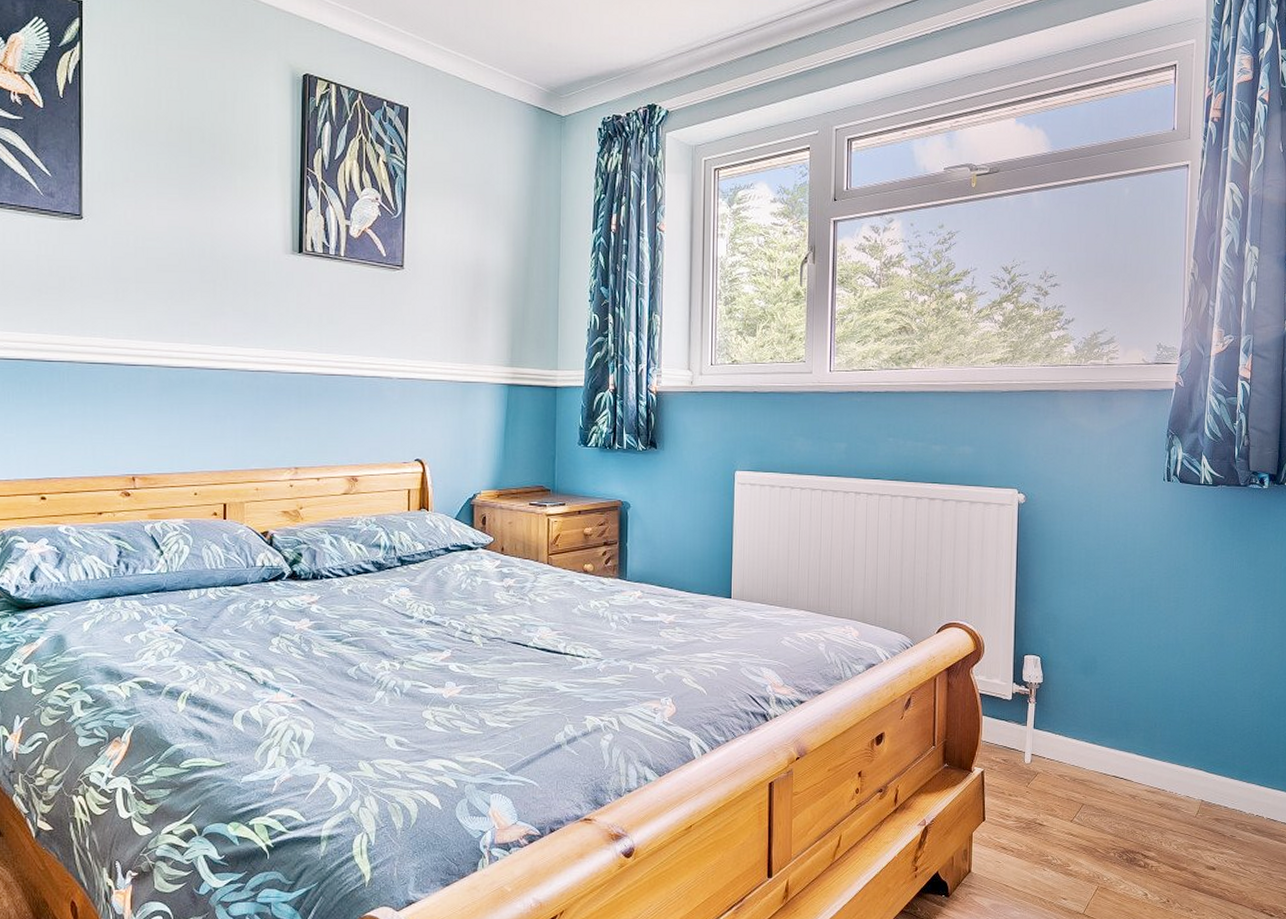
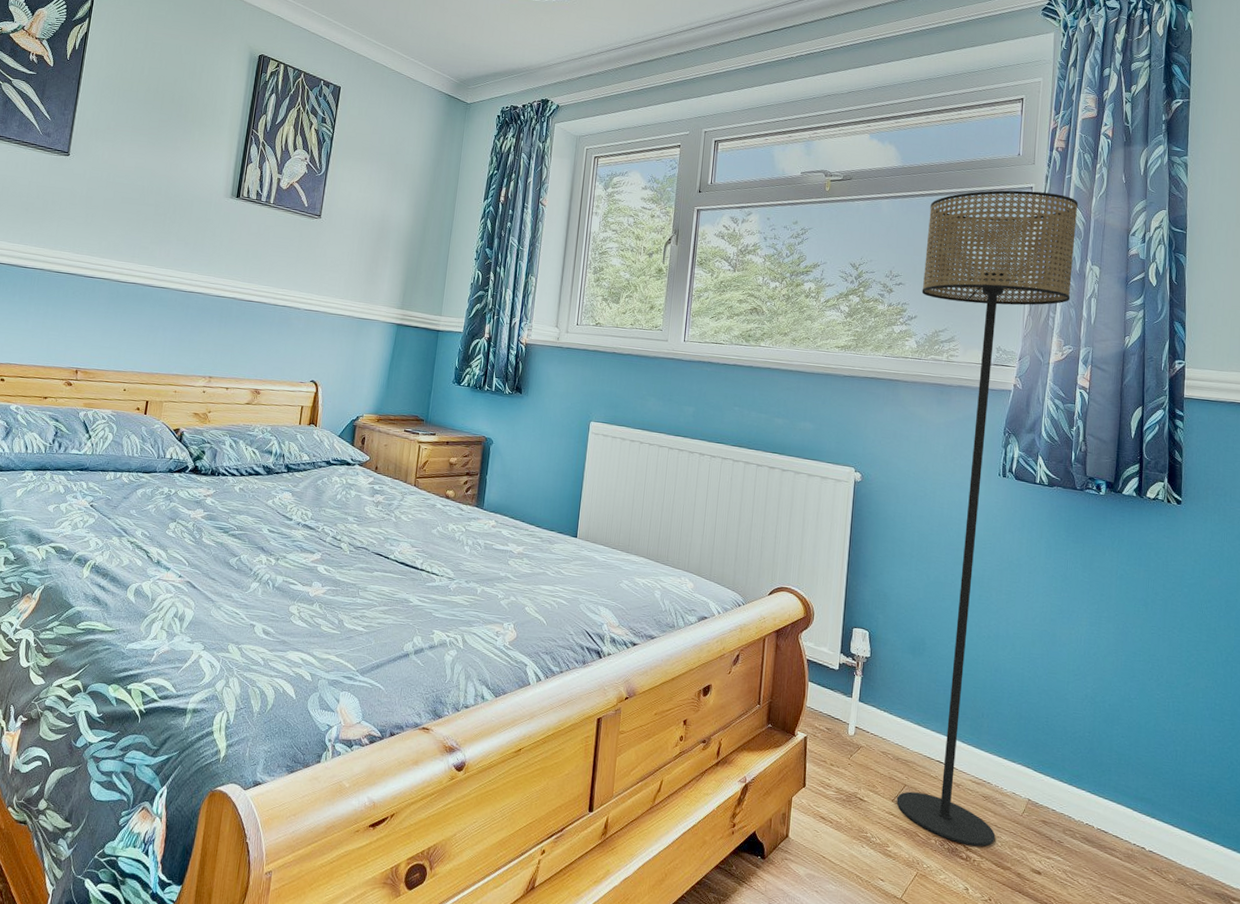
floor lamp: none [1075,169,1236,853] -> present [896,190,1079,847]

